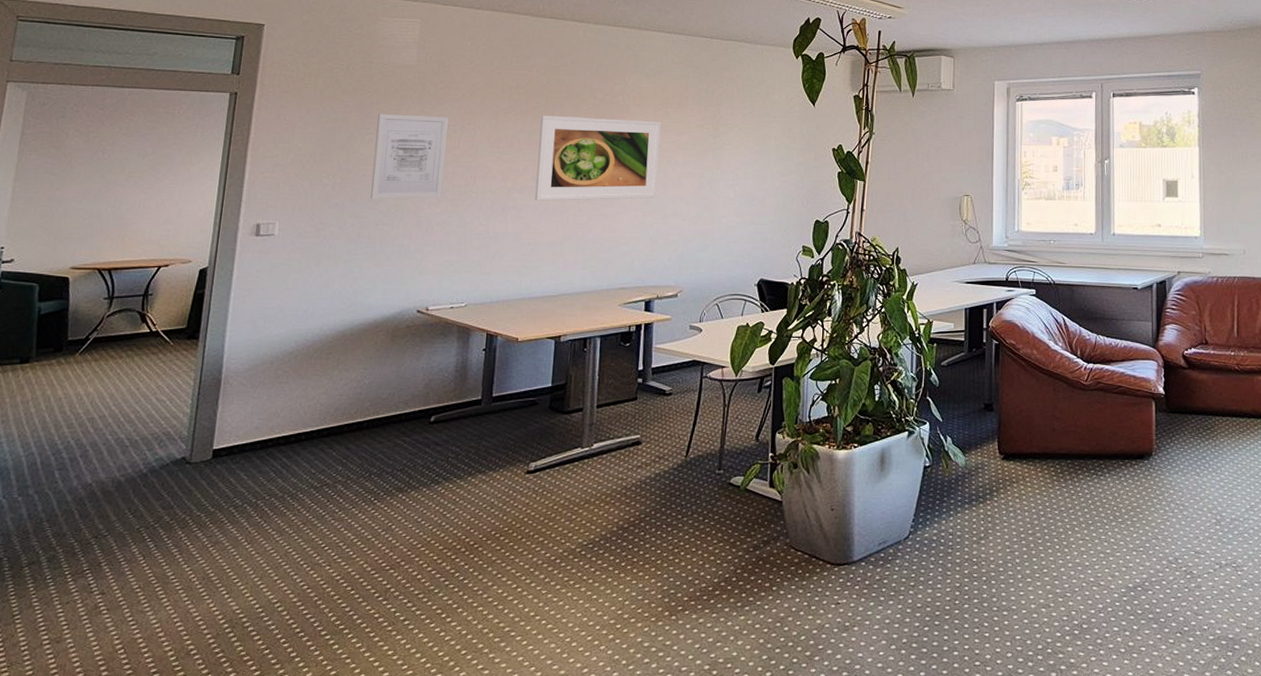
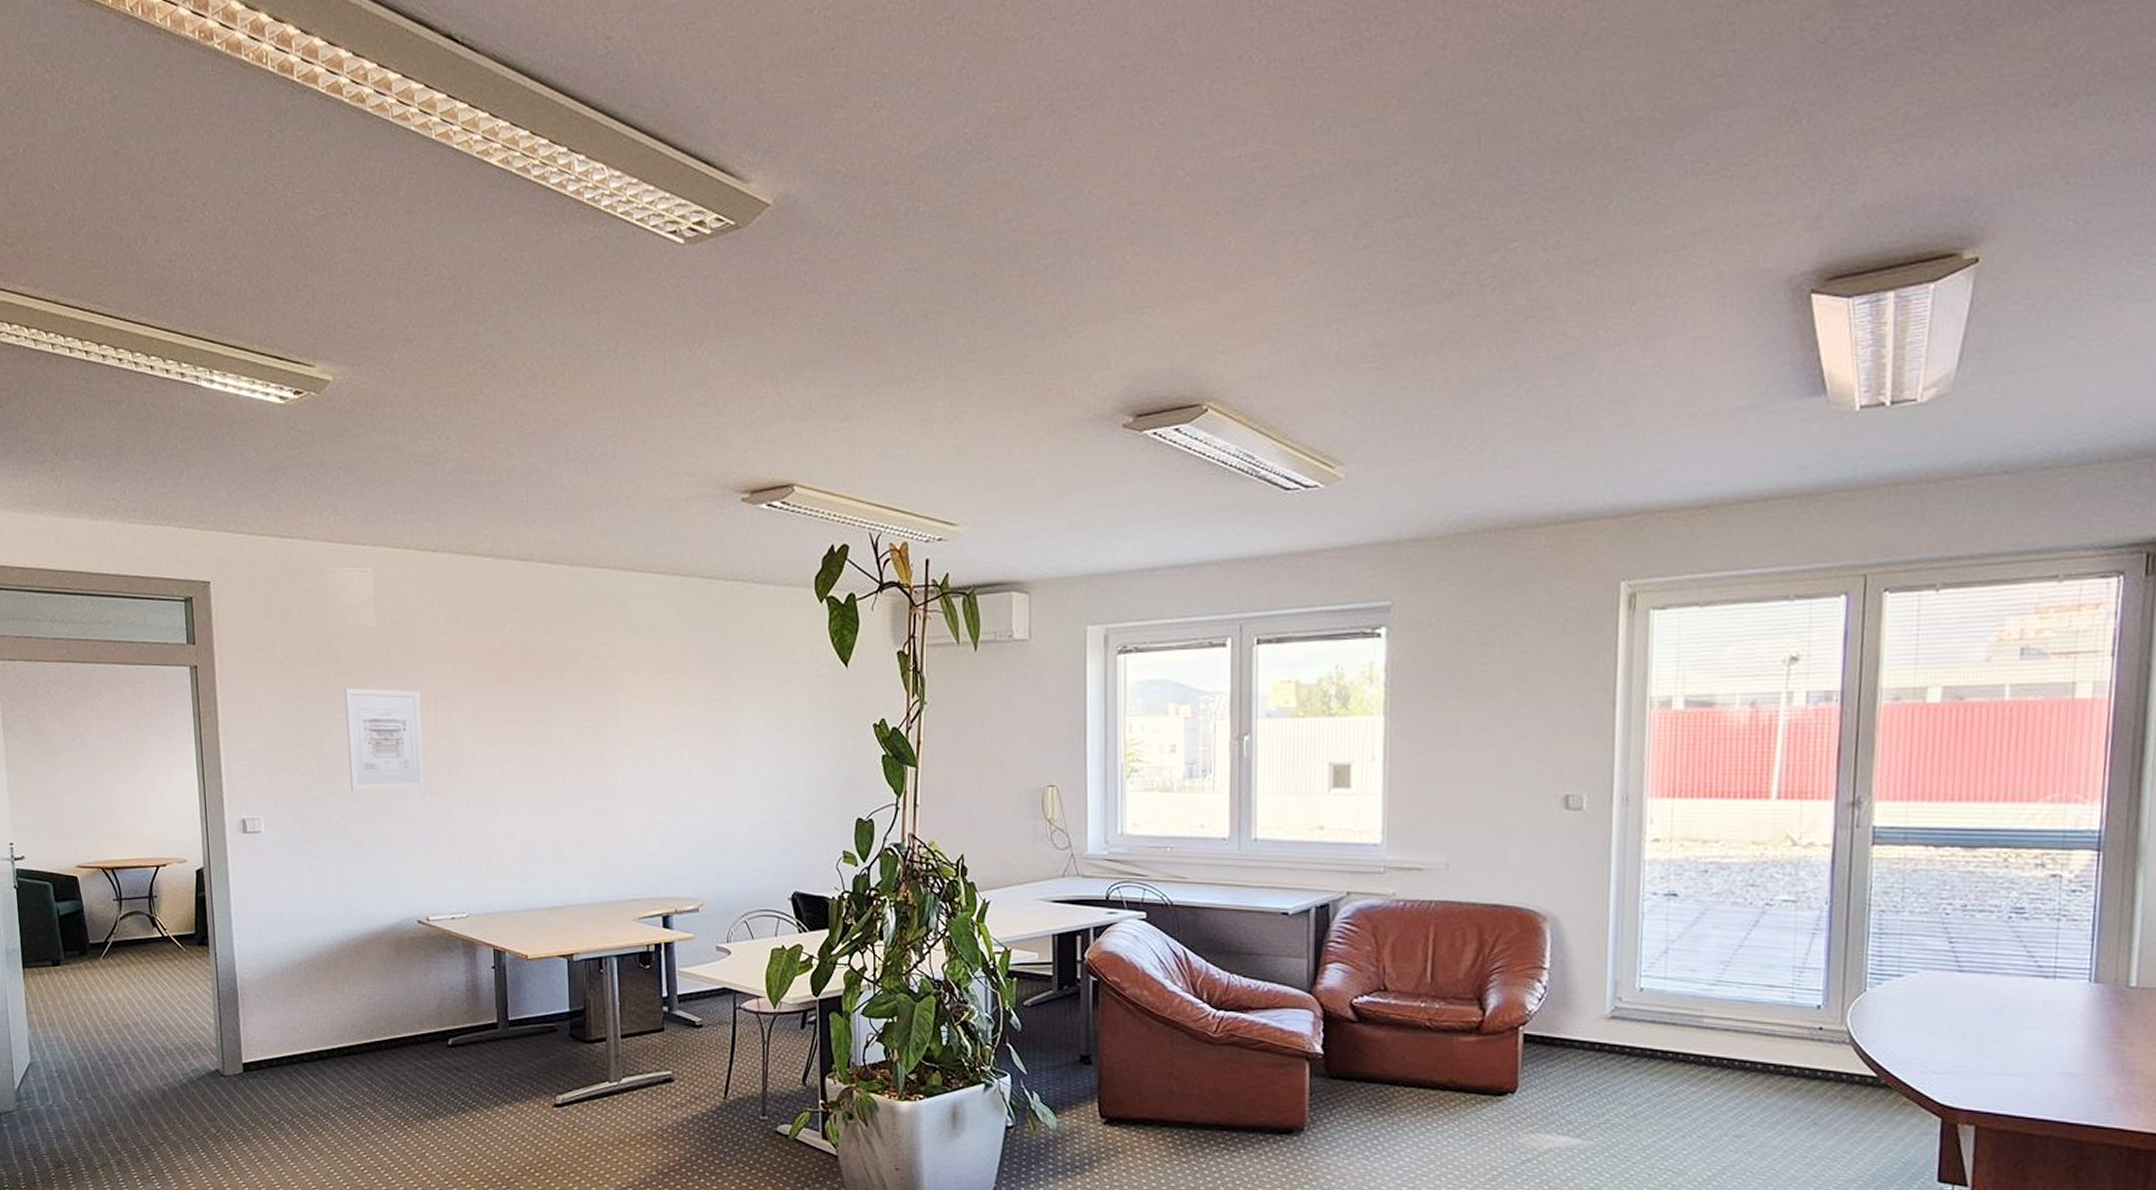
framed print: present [534,115,661,201] -> none [521,686,664,793]

